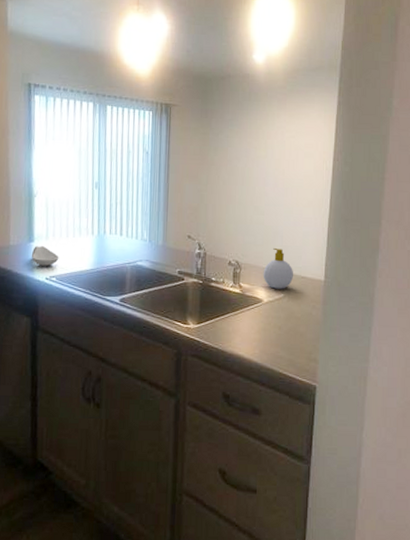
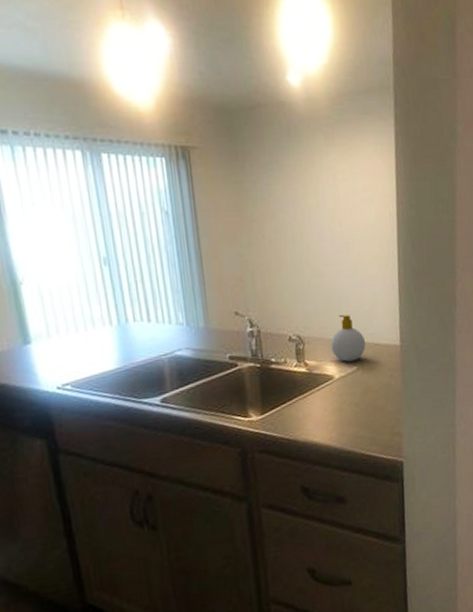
spoon rest: present [31,245,59,266] -> none [30,346,71,373]

